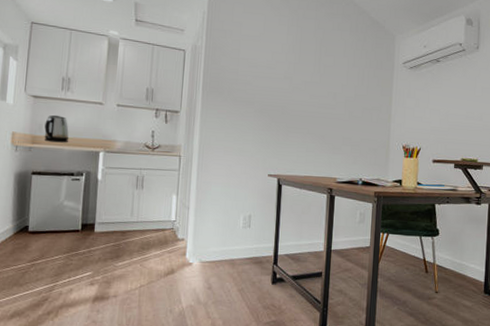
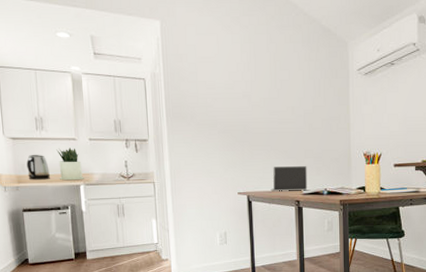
planter: none [77,111,106,147] -> present [56,148,85,181]
laptop: none [303,151,344,179] -> present [270,166,308,191]

